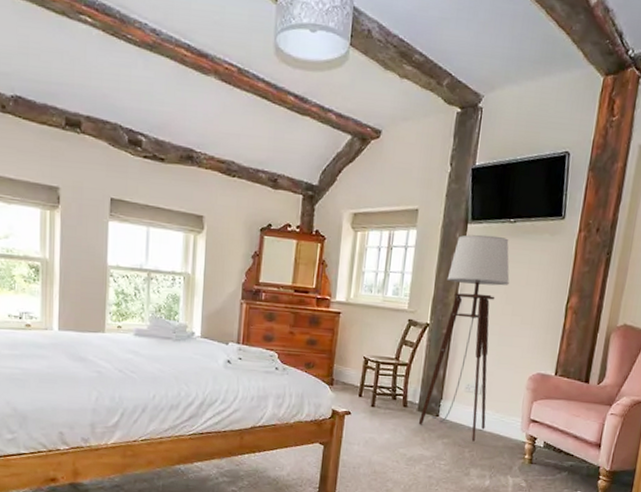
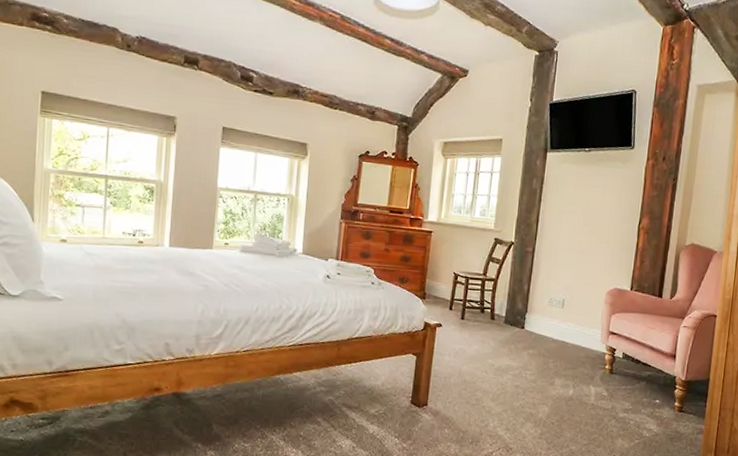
floor lamp: present [418,234,510,442] -> none [505,162,586,353]

